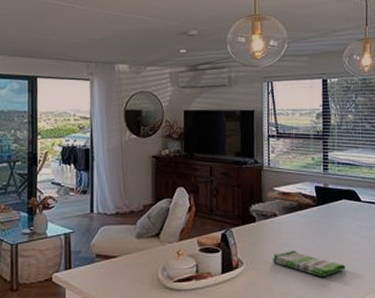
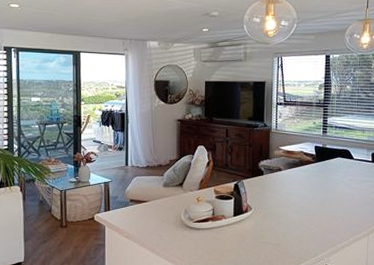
dish towel: present [272,250,346,276] -> none [276,198,338,220]

